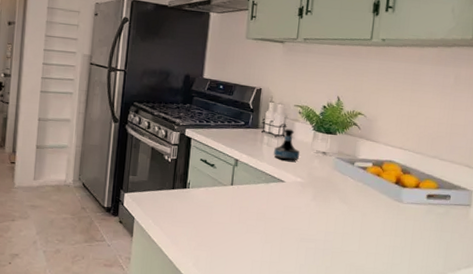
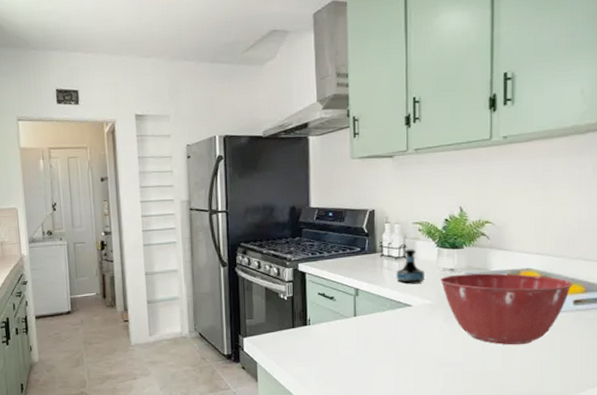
mixing bowl: none [313,157,428,230] -> present [440,273,573,345]

